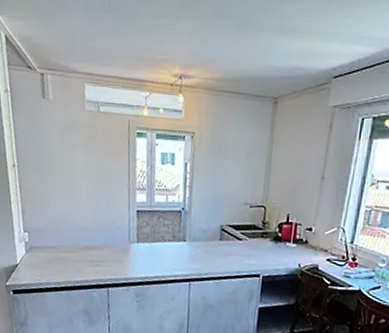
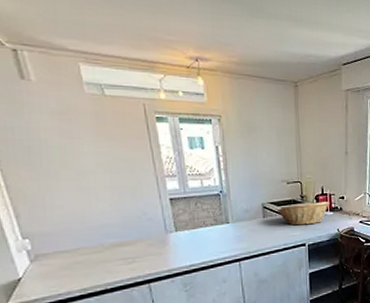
fruit basket: none [235,229,295,255] -> present [277,202,330,226]

